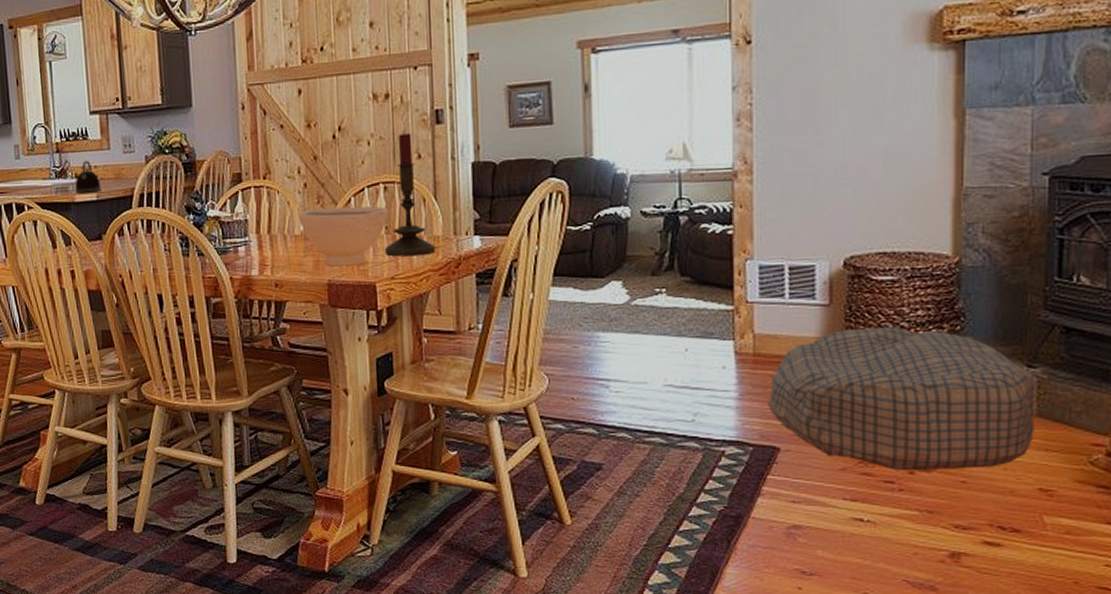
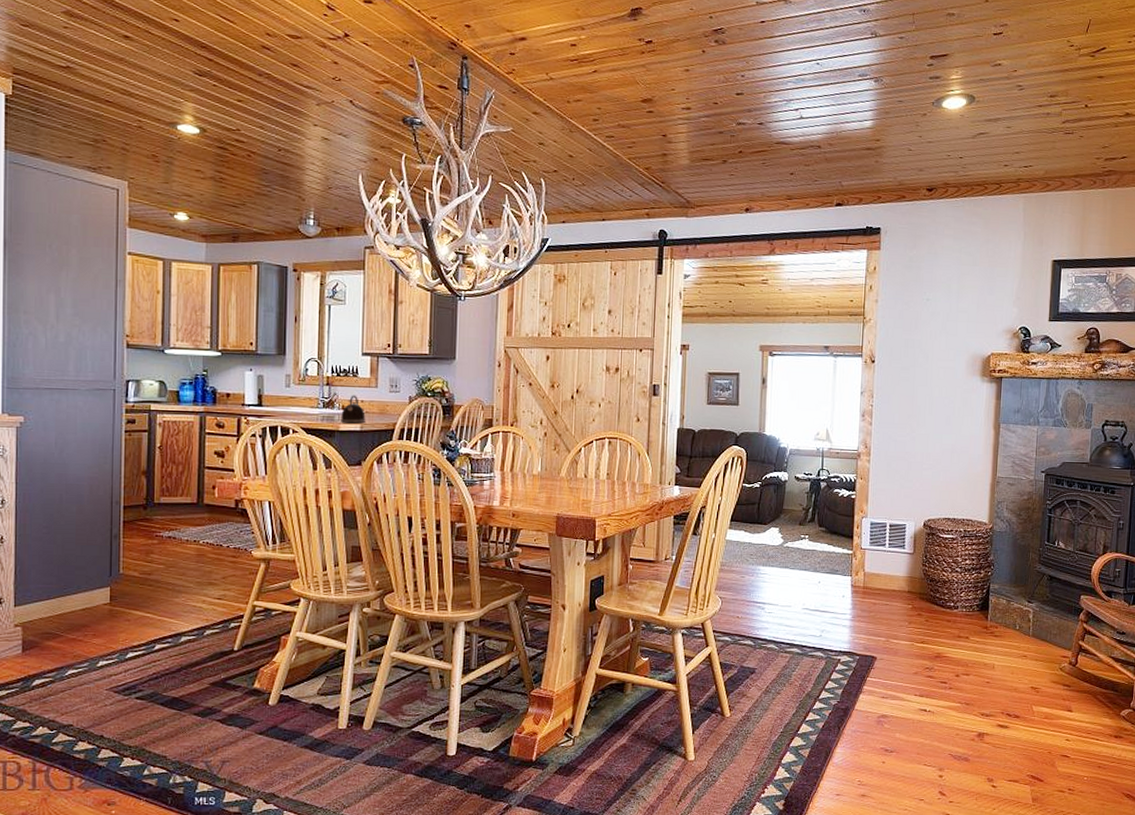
bowl: present [298,206,389,267] -> none [537,454,611,503]
candle: present [384,130,436,257] -> none [605,398,645,499]
dog bed: present [766,326,1036,470] -> none [870,570,1032,674]

